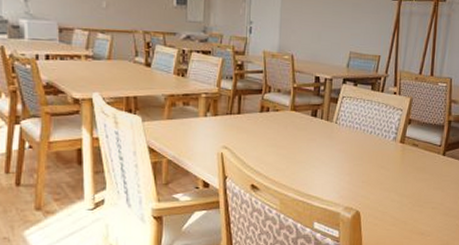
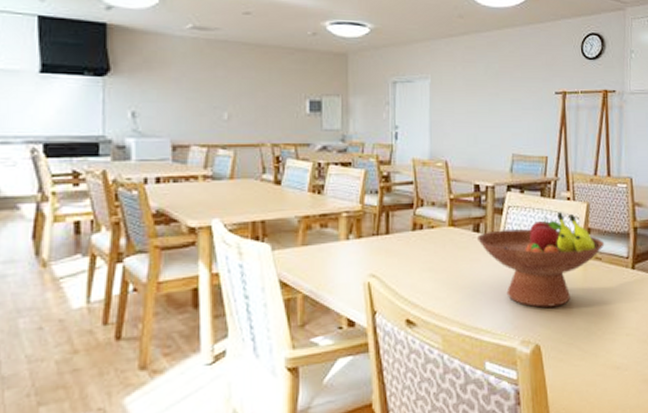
fruit bowl: none [315,104,422,182] -> present [478,212,605,308]

